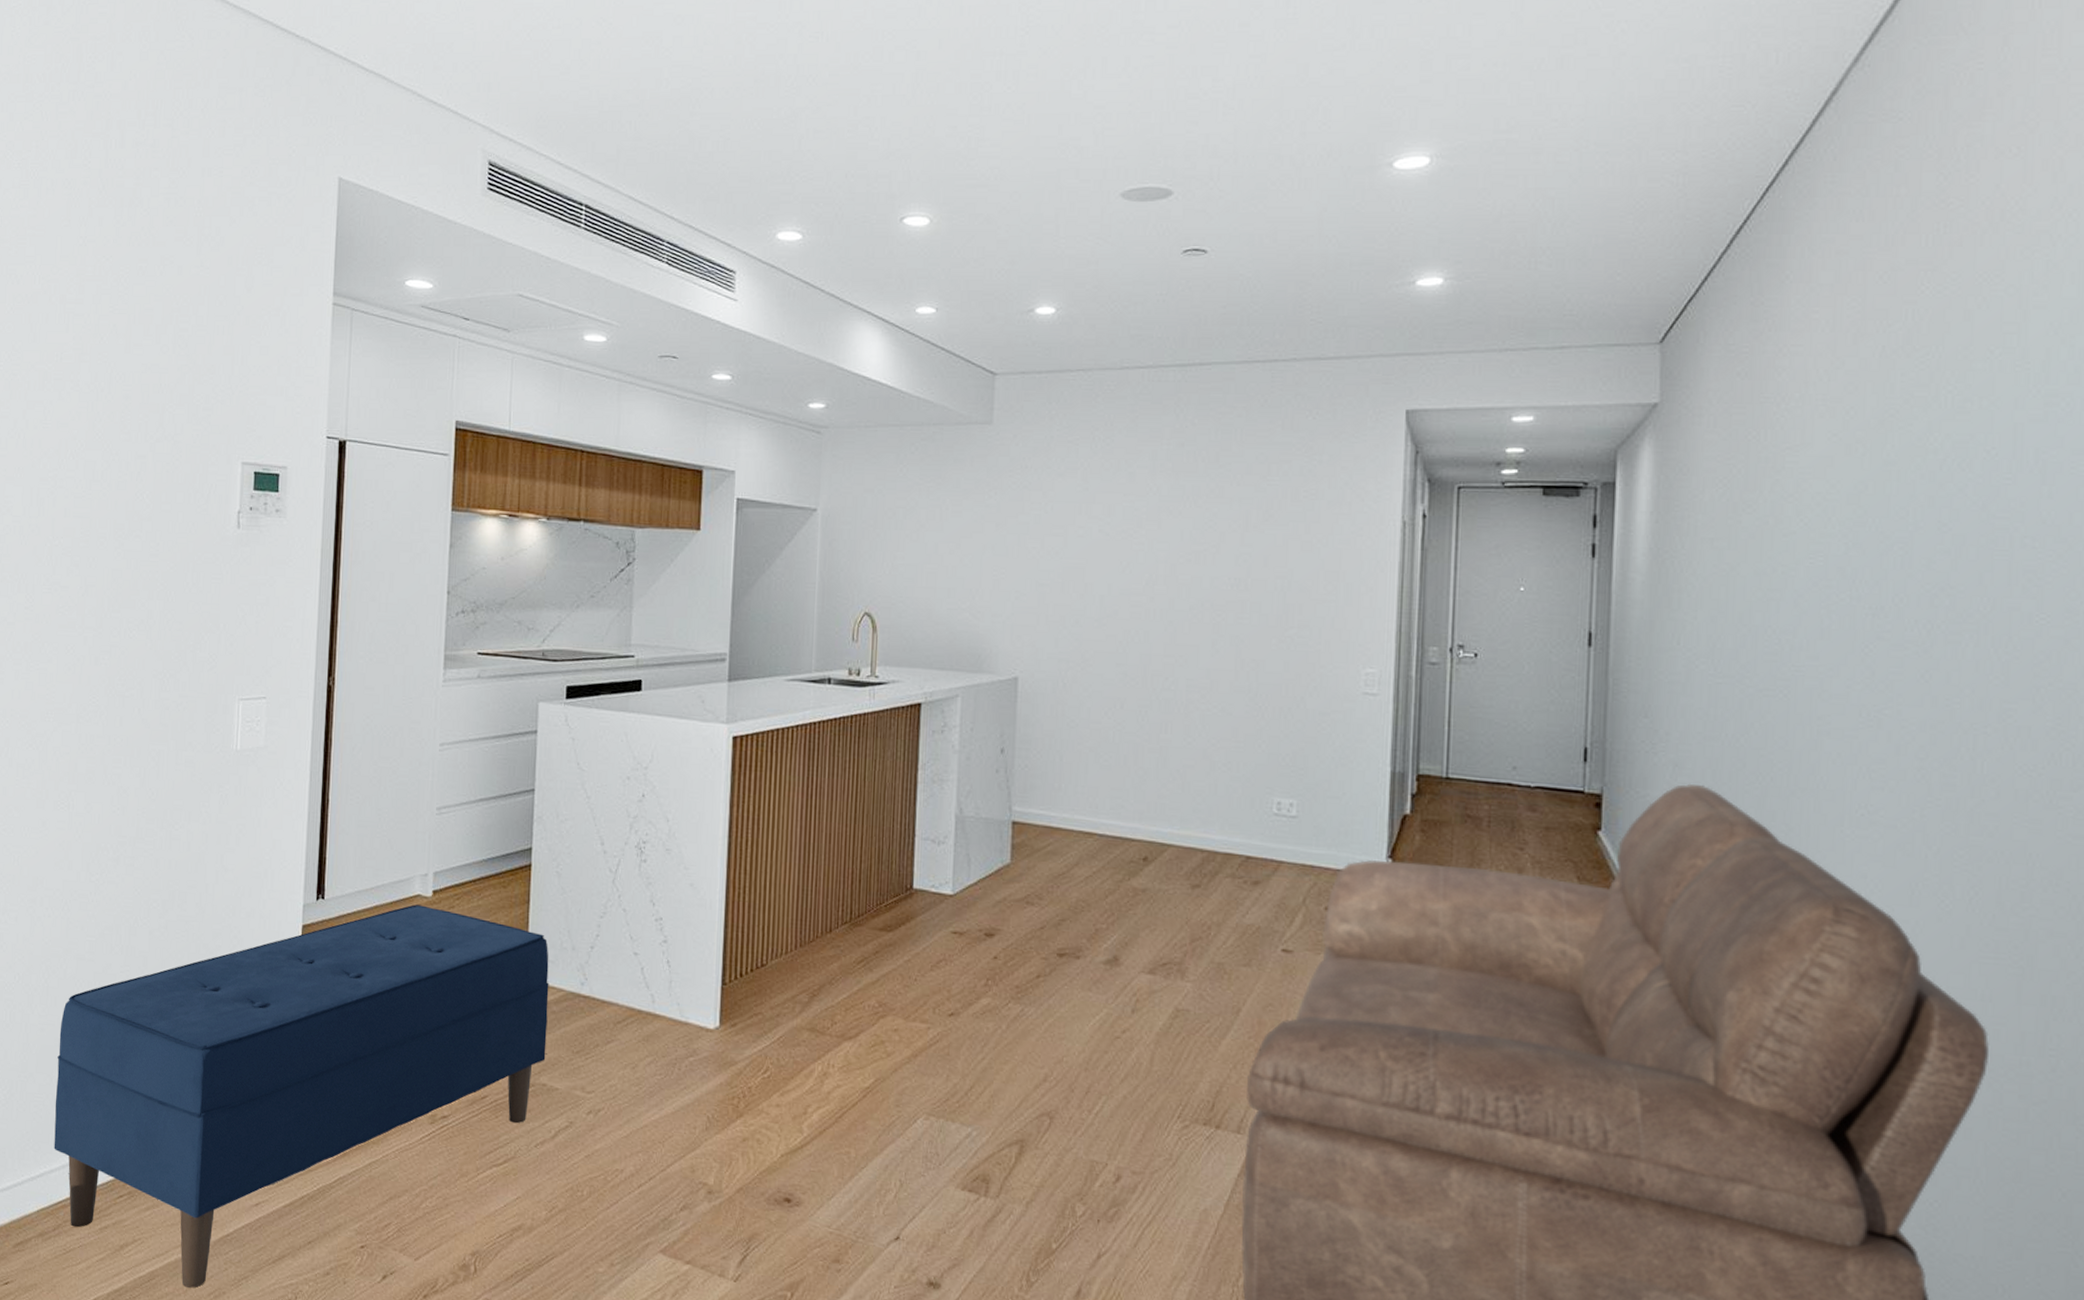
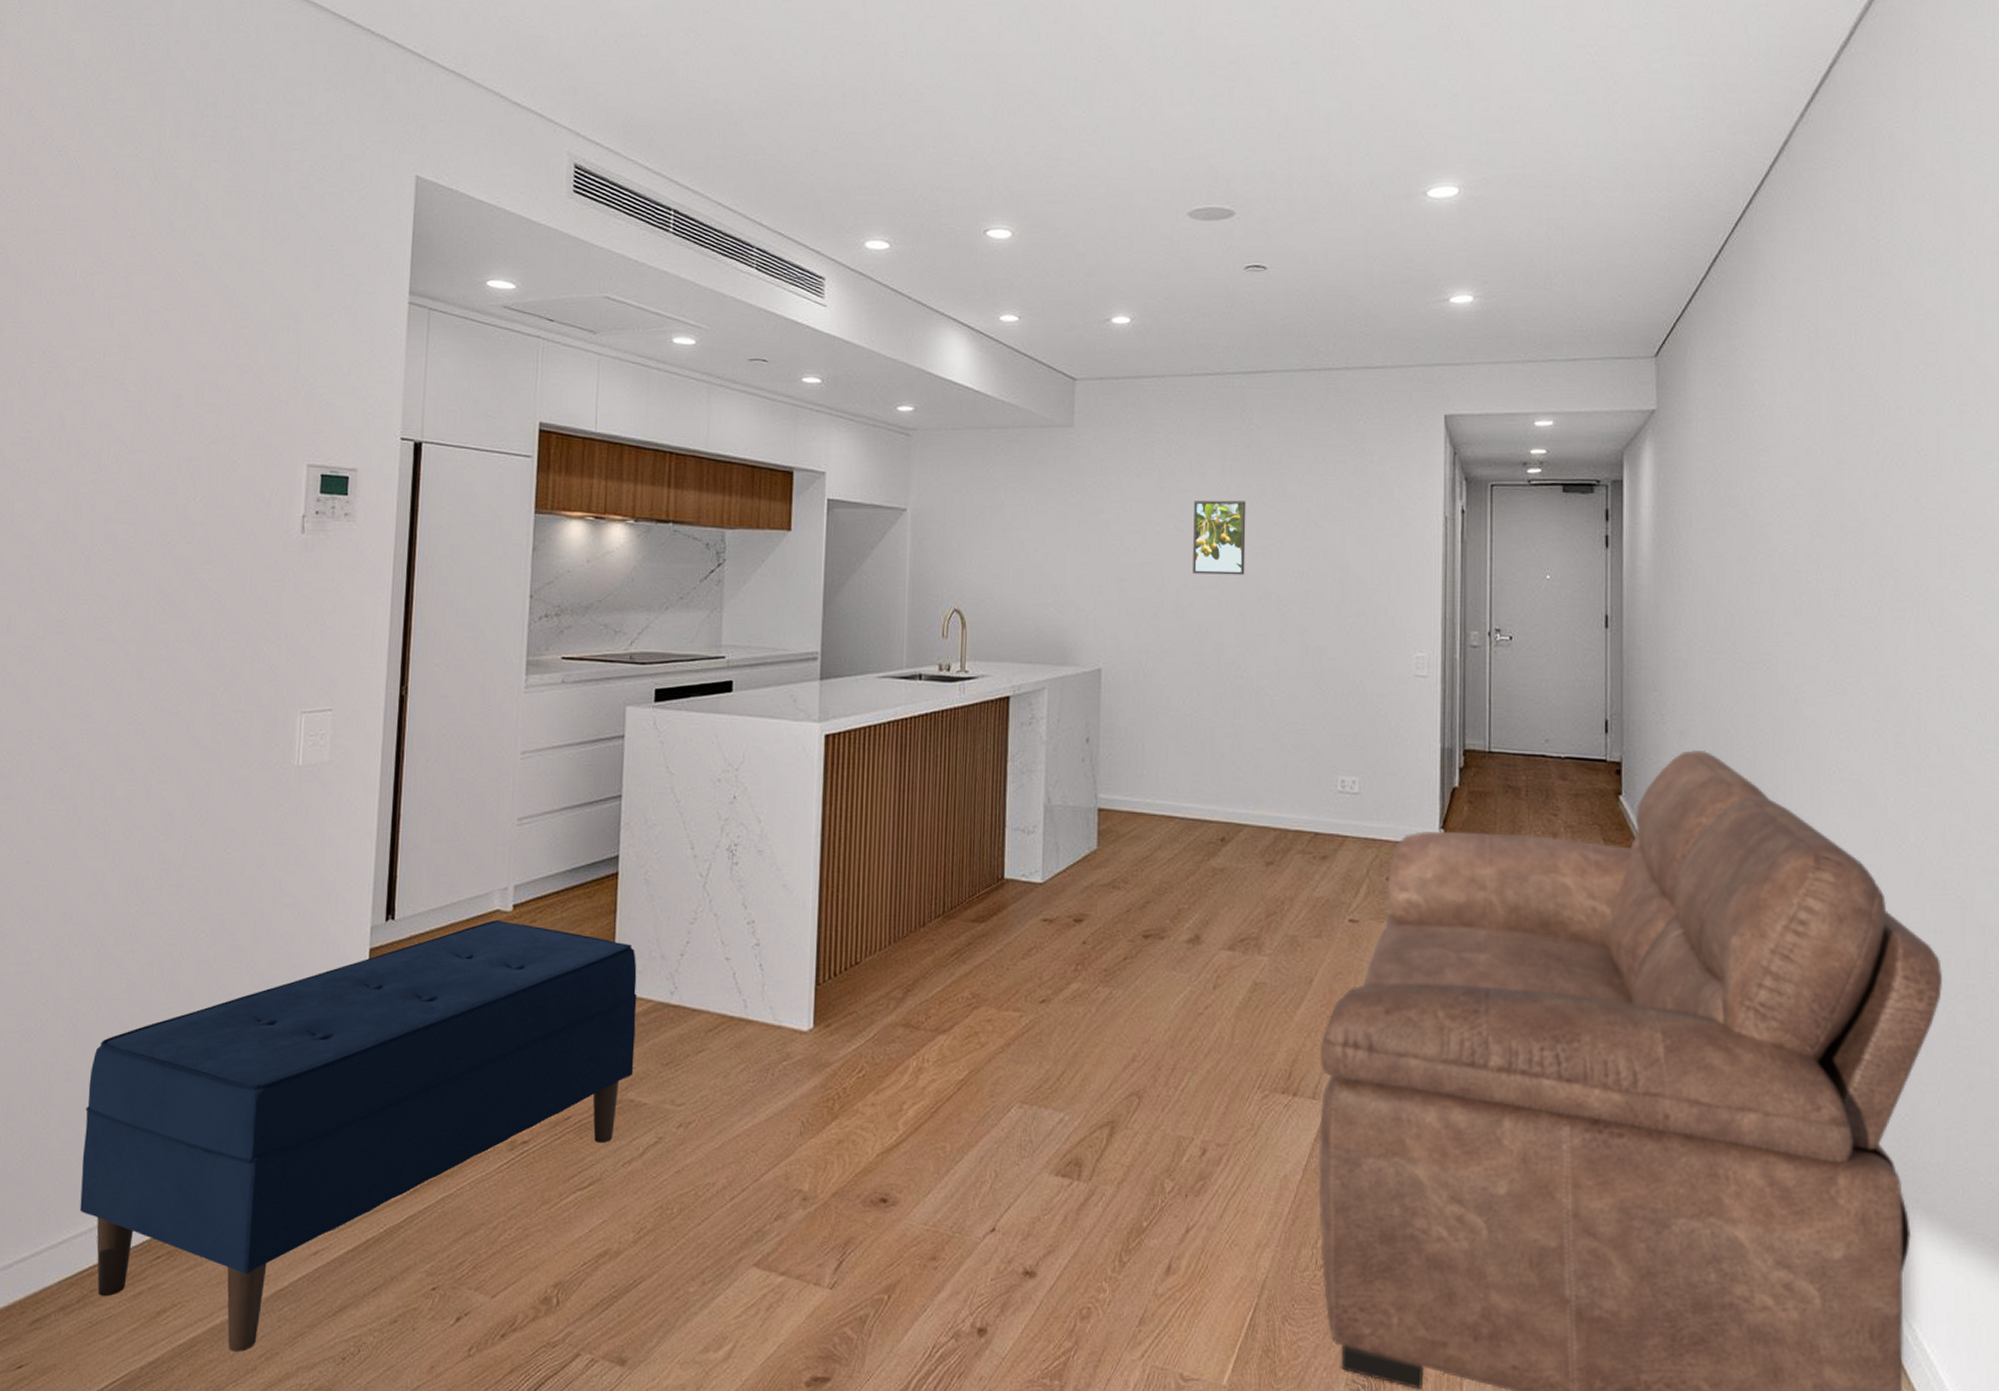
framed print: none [1118,502,1179,582] -> present [1193,500,1246,575]

